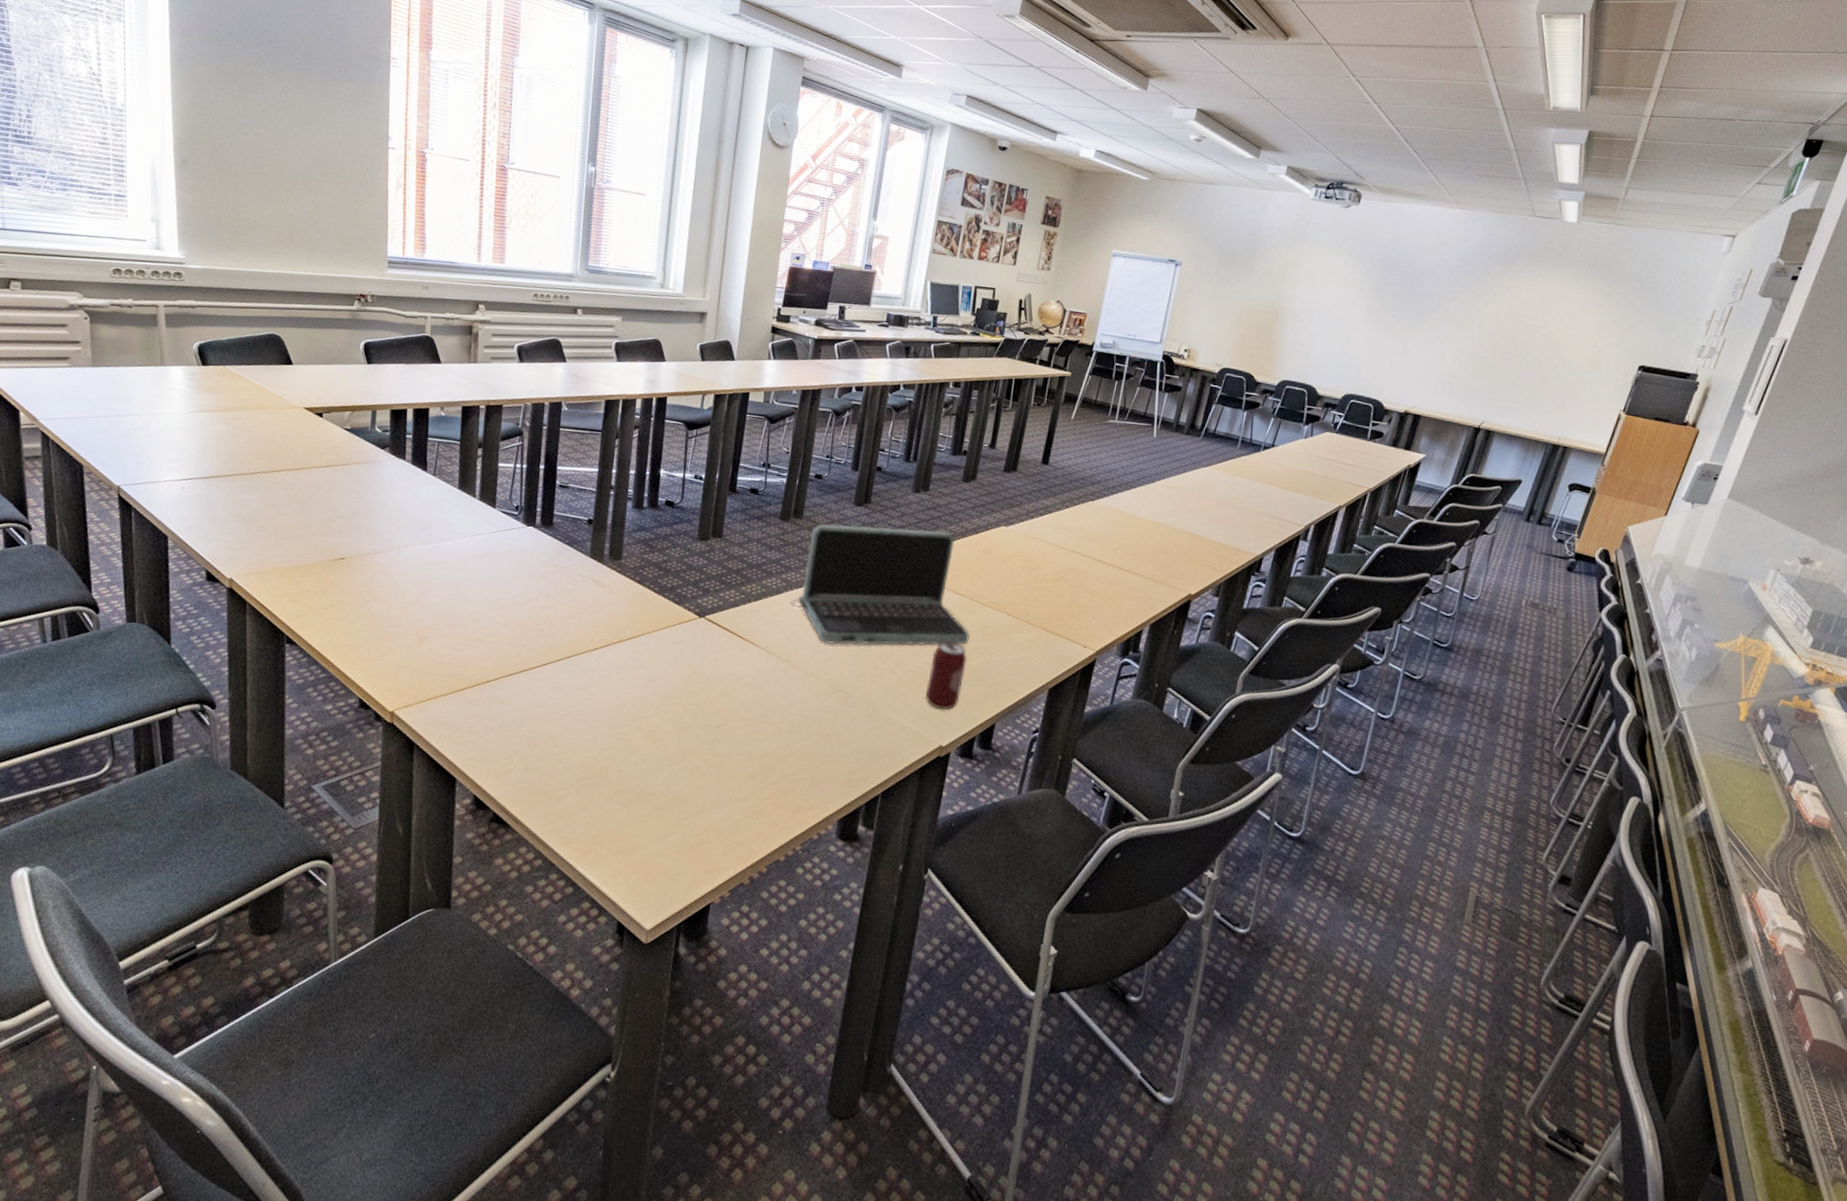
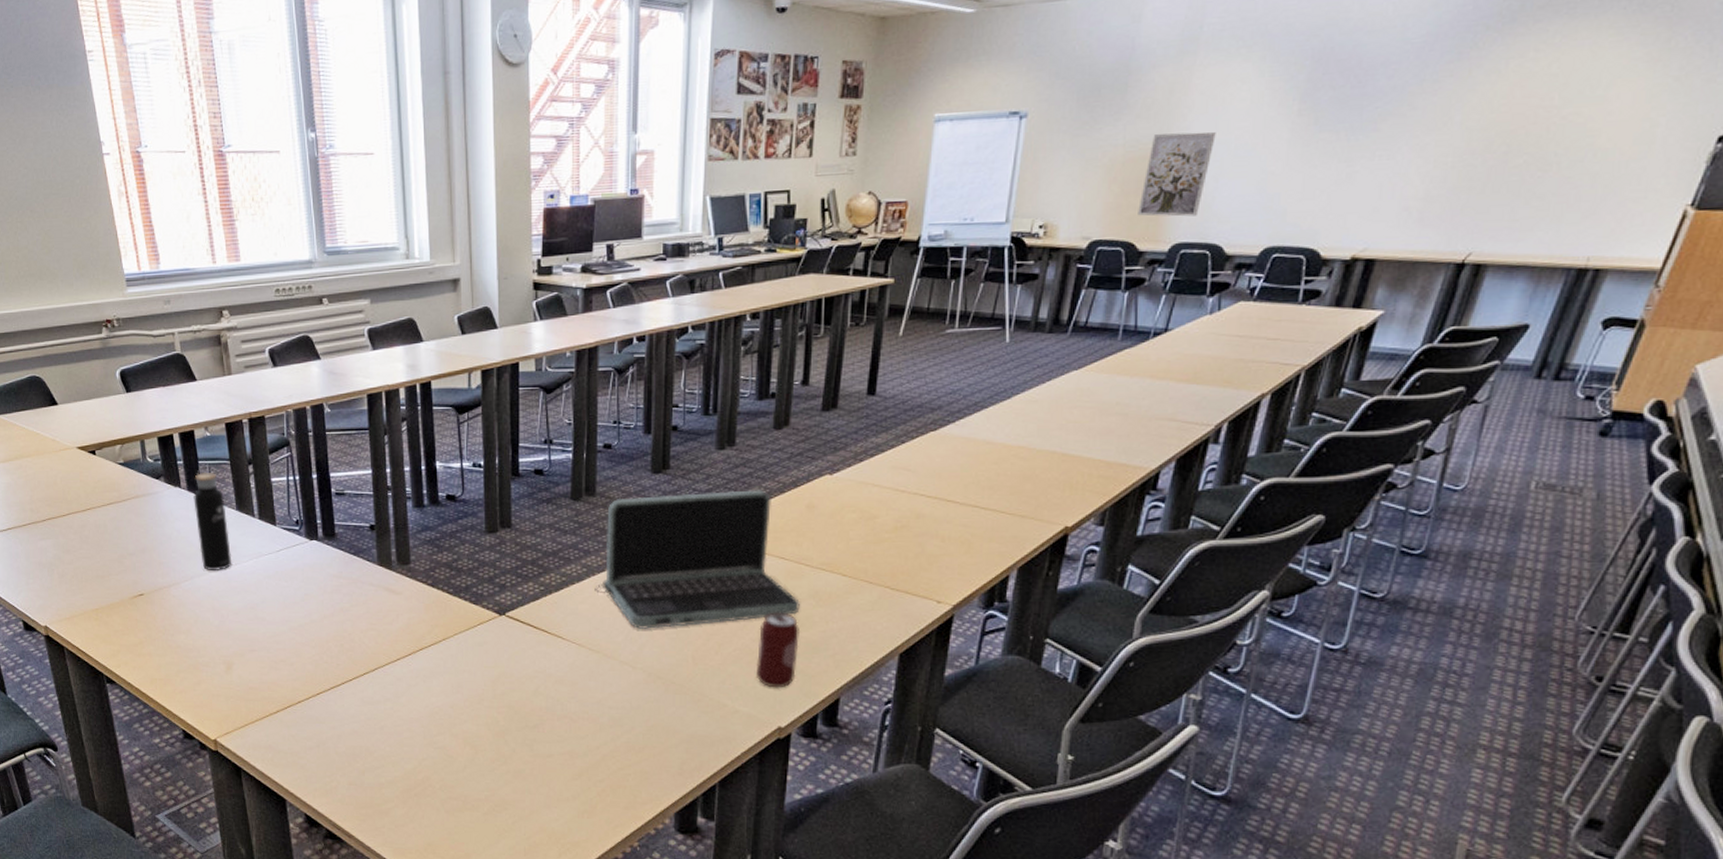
water bottle: none [412,442,448,544] -> present [193,465,232,570]
wall art: none [1257,296,1315,362] -> present [1138,132,1216,217]

